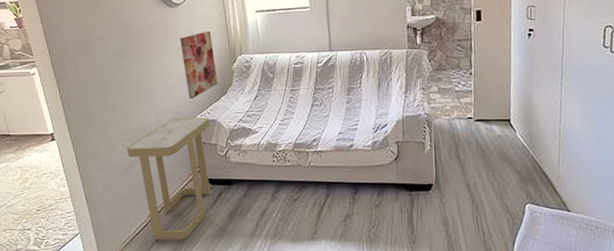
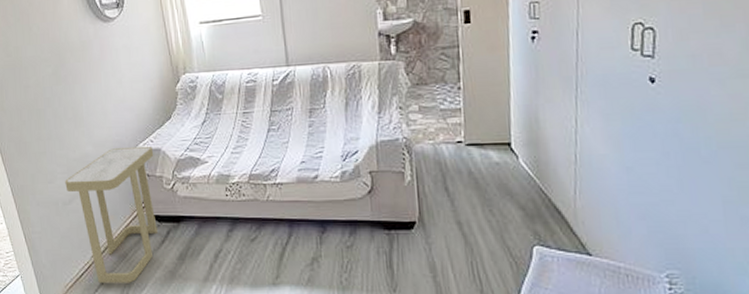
wall art: present [180,31,218,99] -> none [117,47,160,125]

